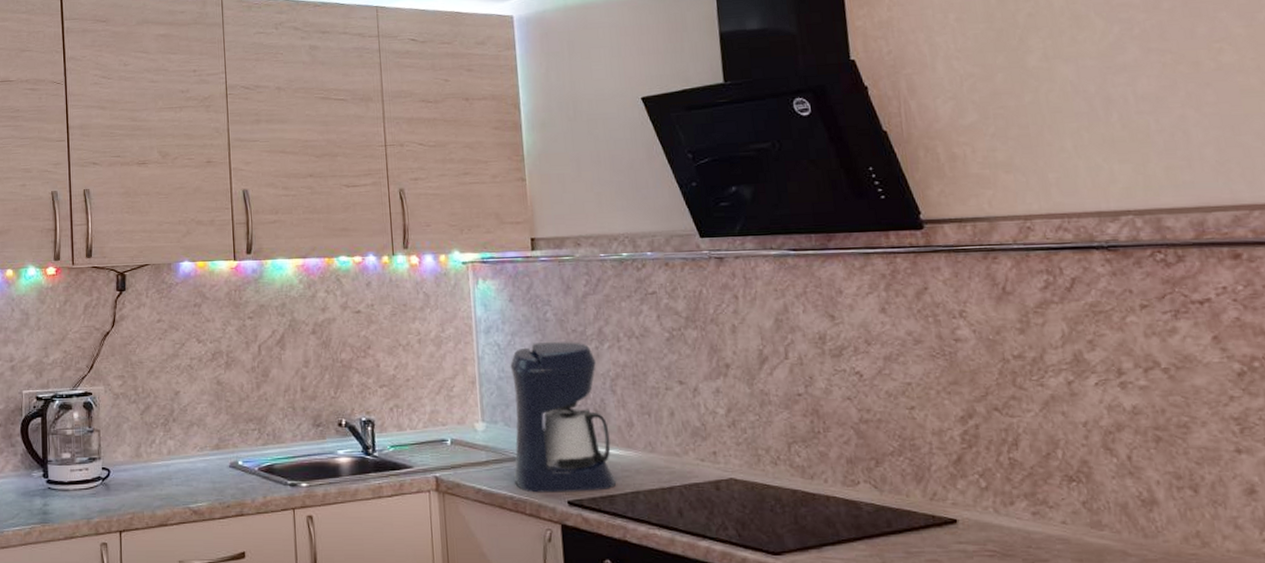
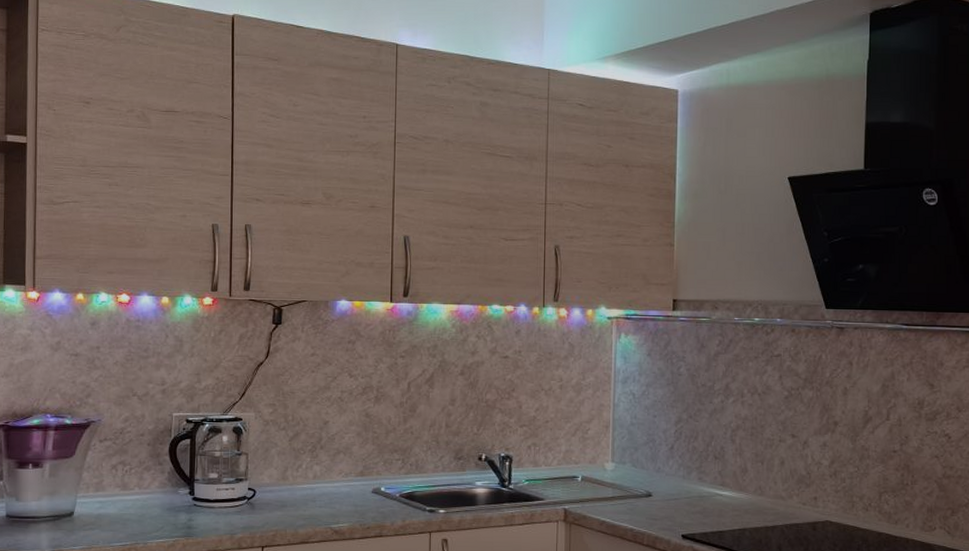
coffee maker: present [510,342,616,493] -> none [636,394,726,528]

